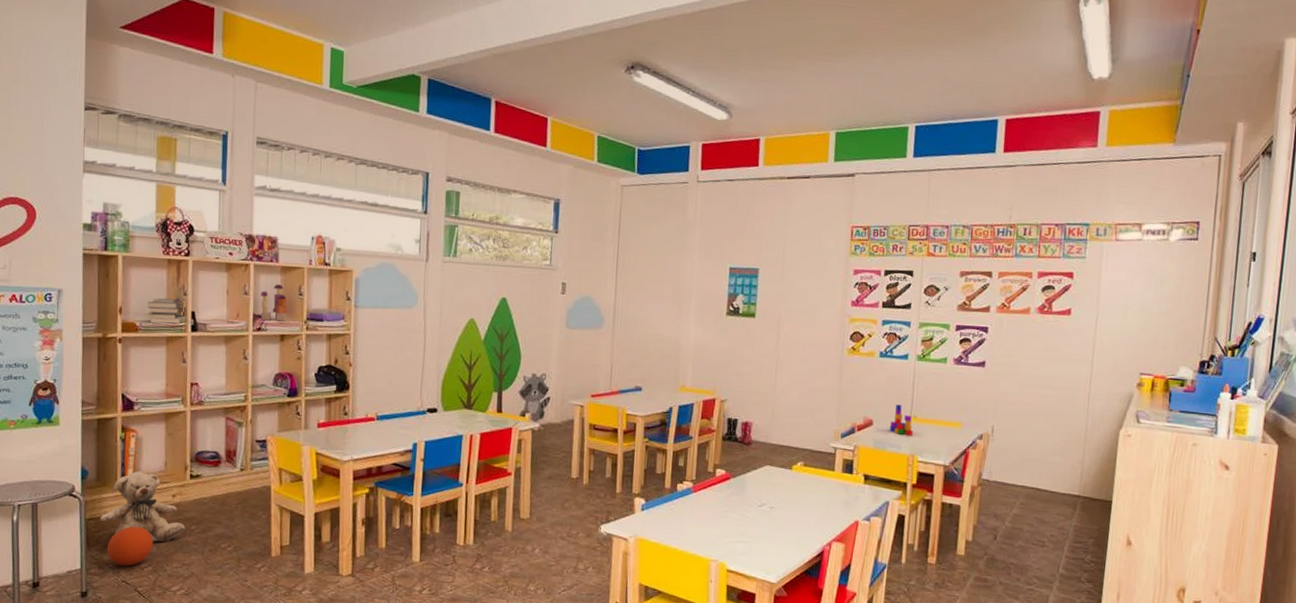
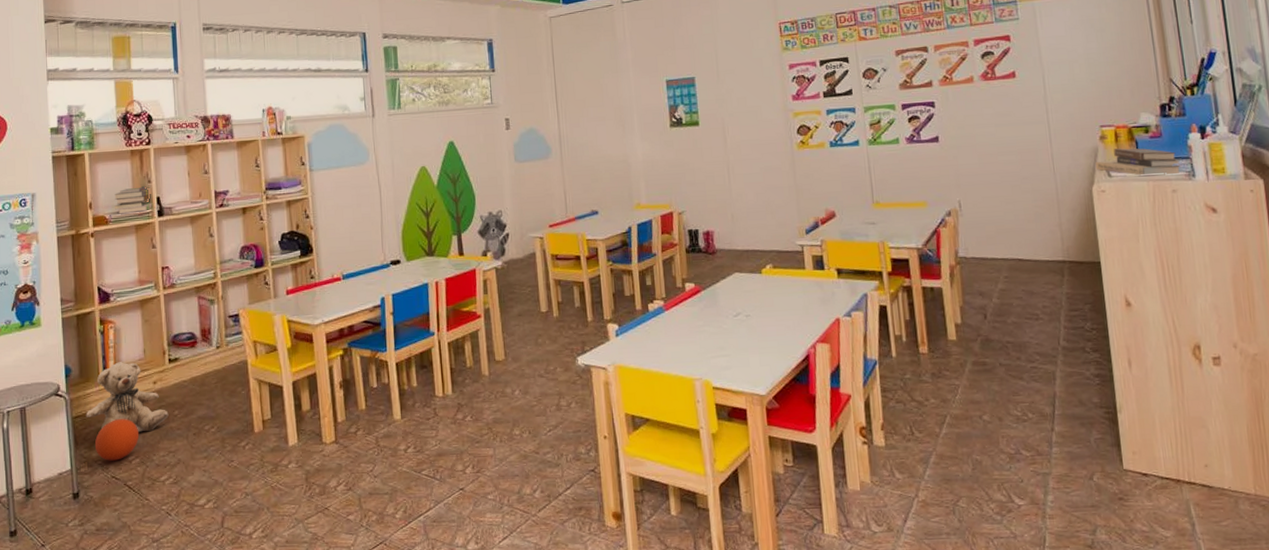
toy blocks: present [261,284,296,322] -> none [220,159,256,197]
toy blocks: present [889,404,914,436] -> none [853,192,880,224]
books: none [1126,397,1207,429] -> present [1095,148,1181,176]

